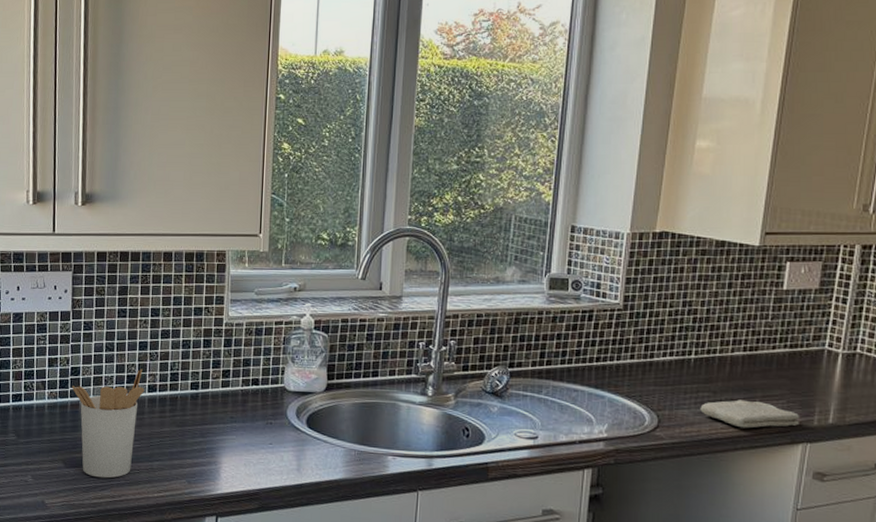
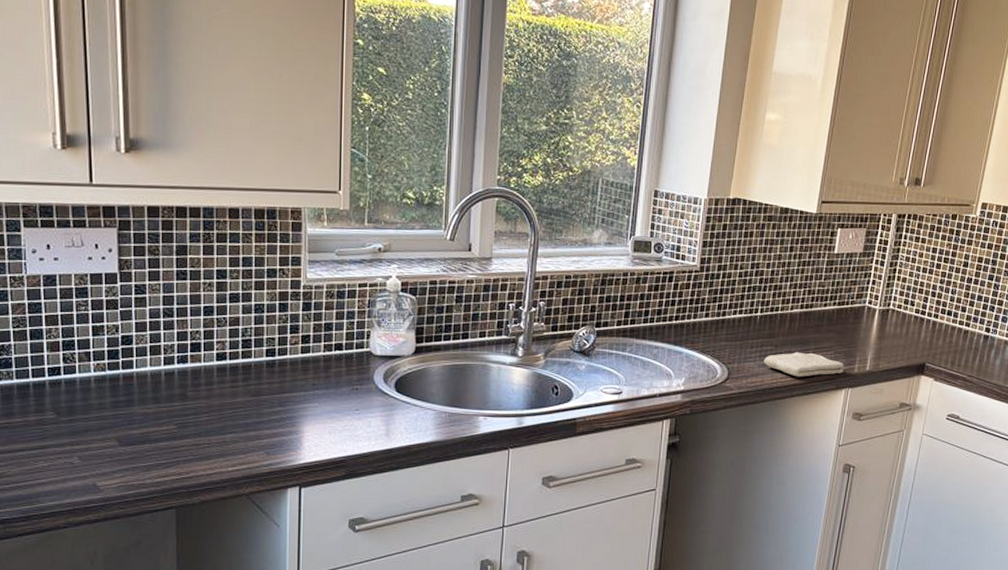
utensil holder: present [71,369,145,479] -> none [123,336,213,455]

